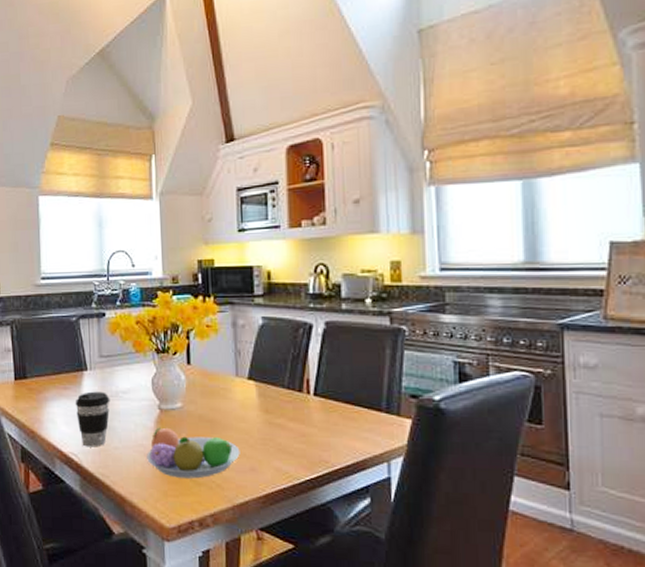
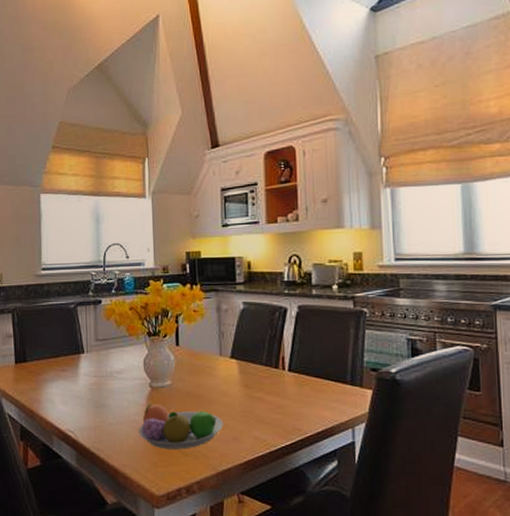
coffee cup: present [75,391,110,447] -> none [72,372,105,424]

